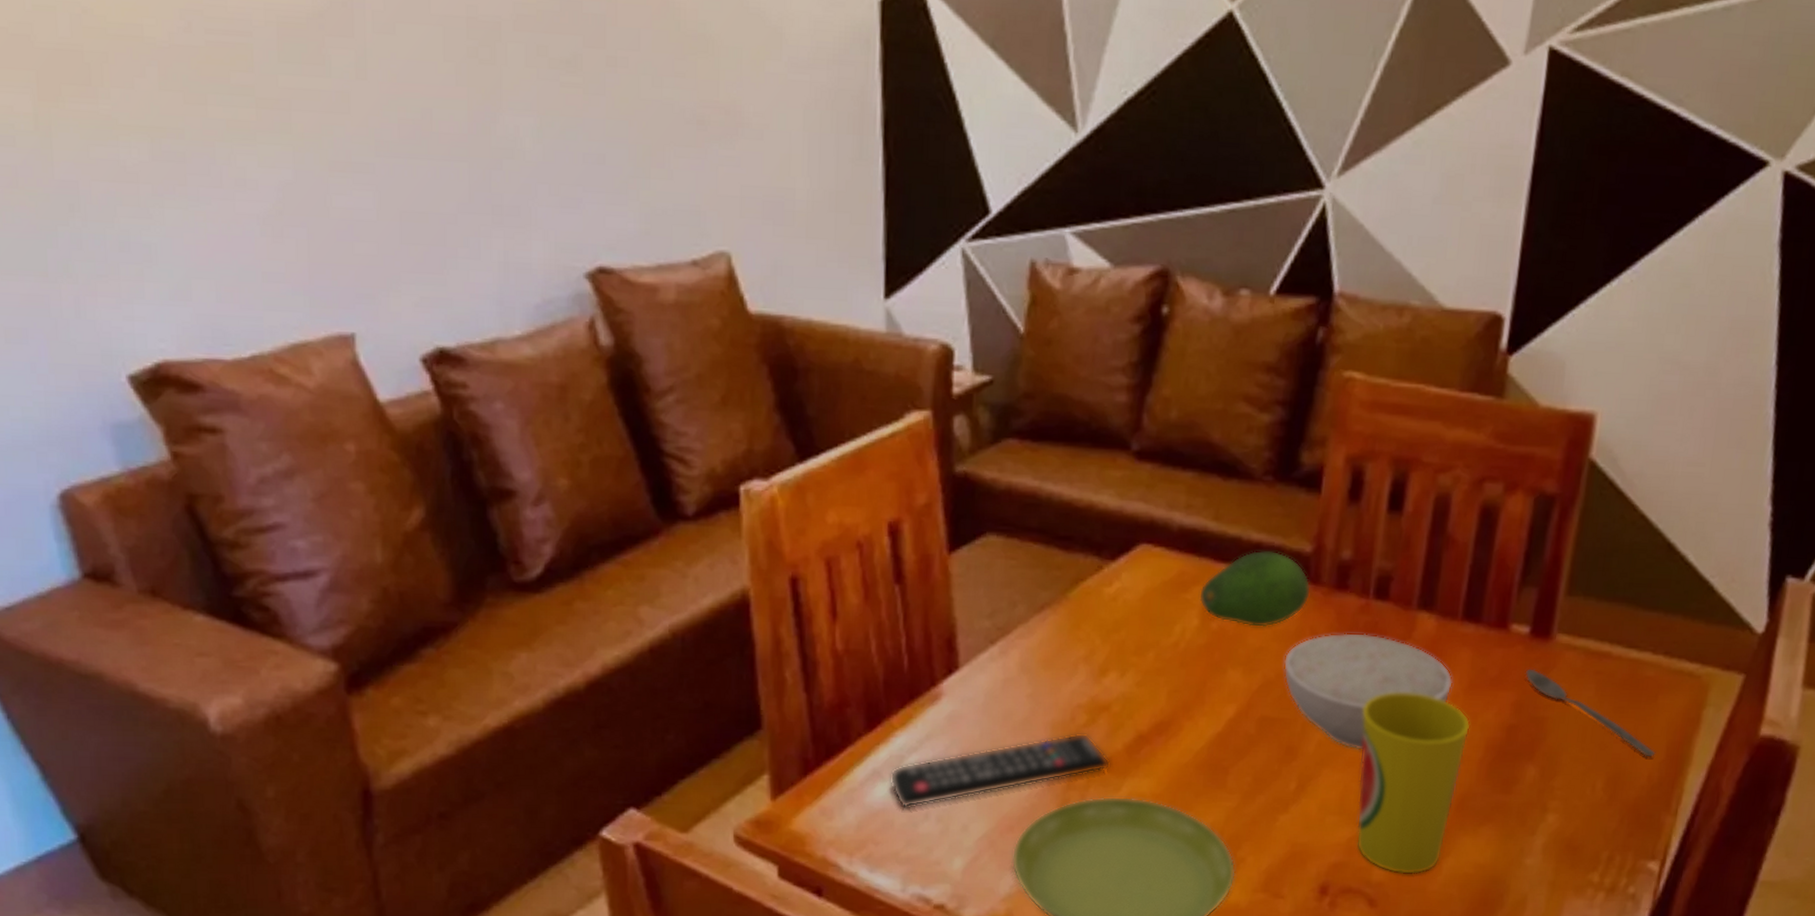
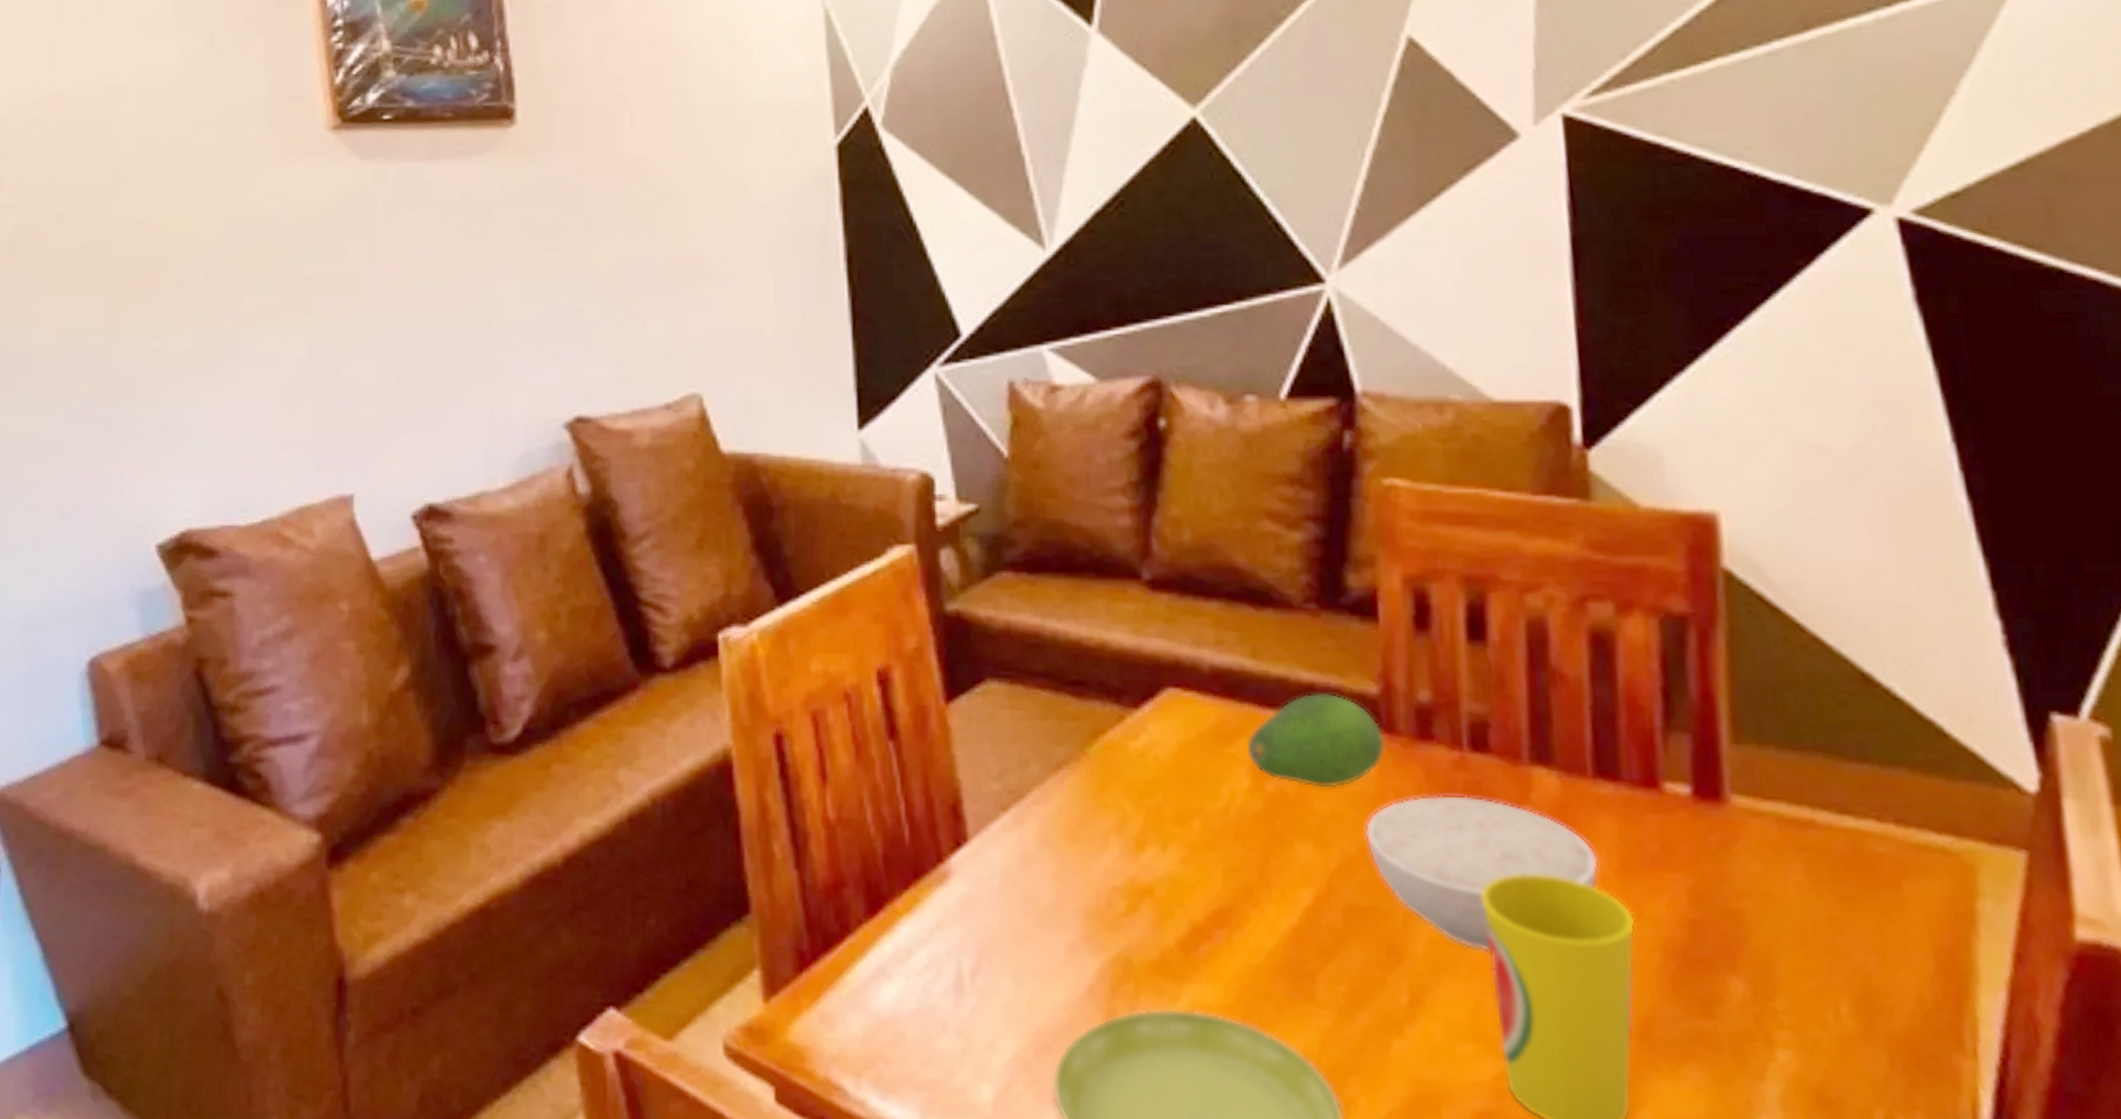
remote control: present [890,733,1111,808] -> none [897,923,1163,1017]
spoon: present [1525,669,1656,757] -> none [1697,842,1919,970]

